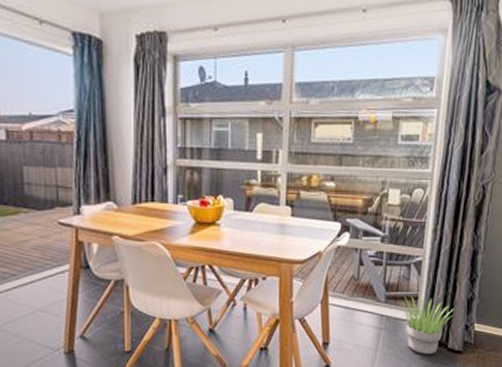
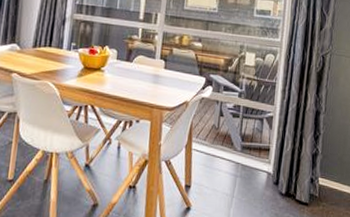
potted plant: present [399,296,454,355] -> none [253,148,301,205]

